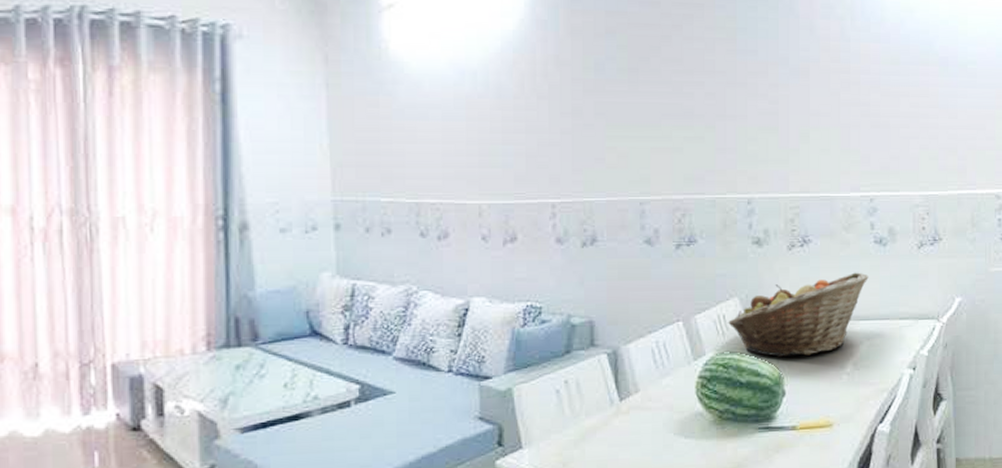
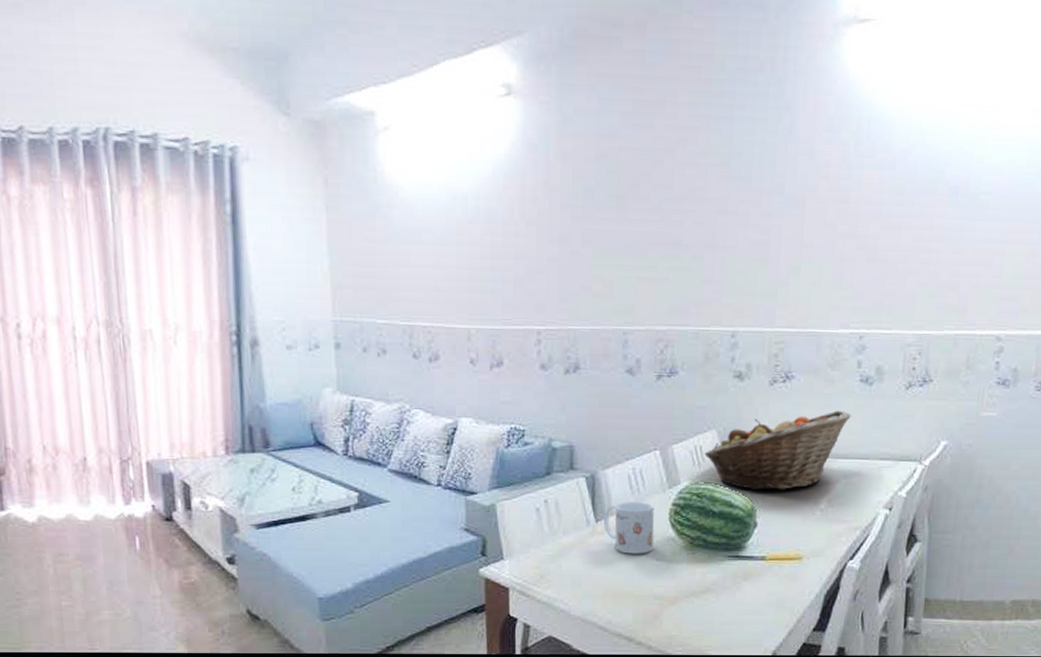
mug: none [628,376,682,433] -> present [604,501,654,554]

